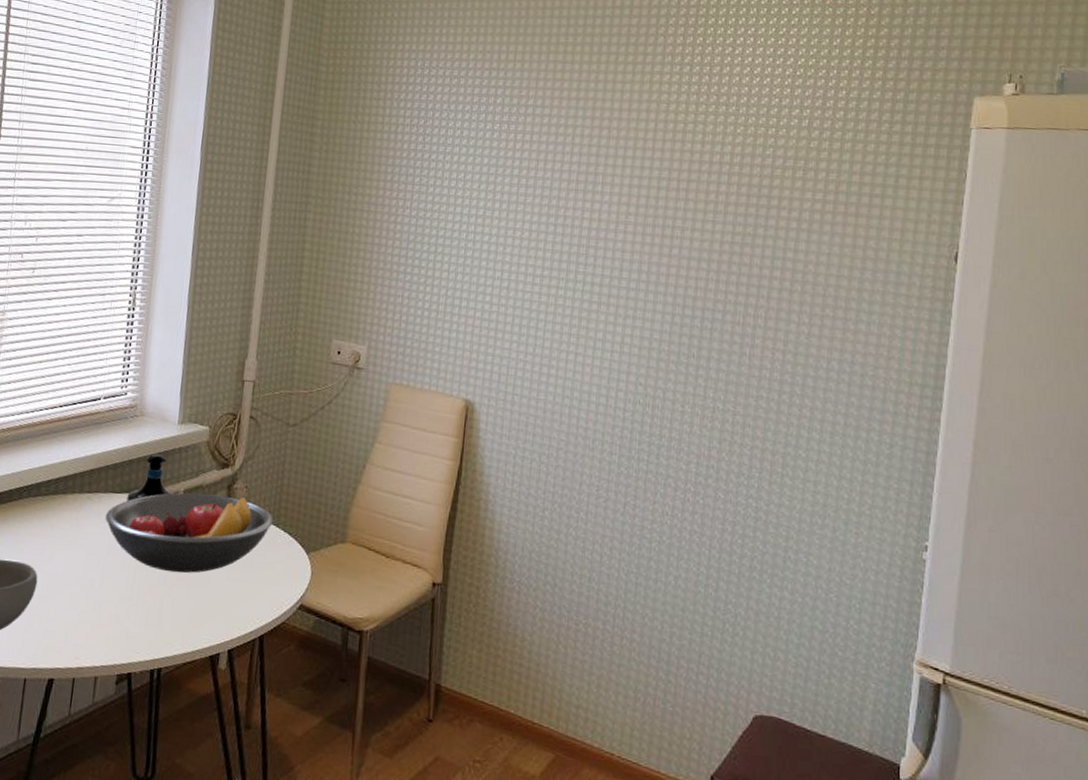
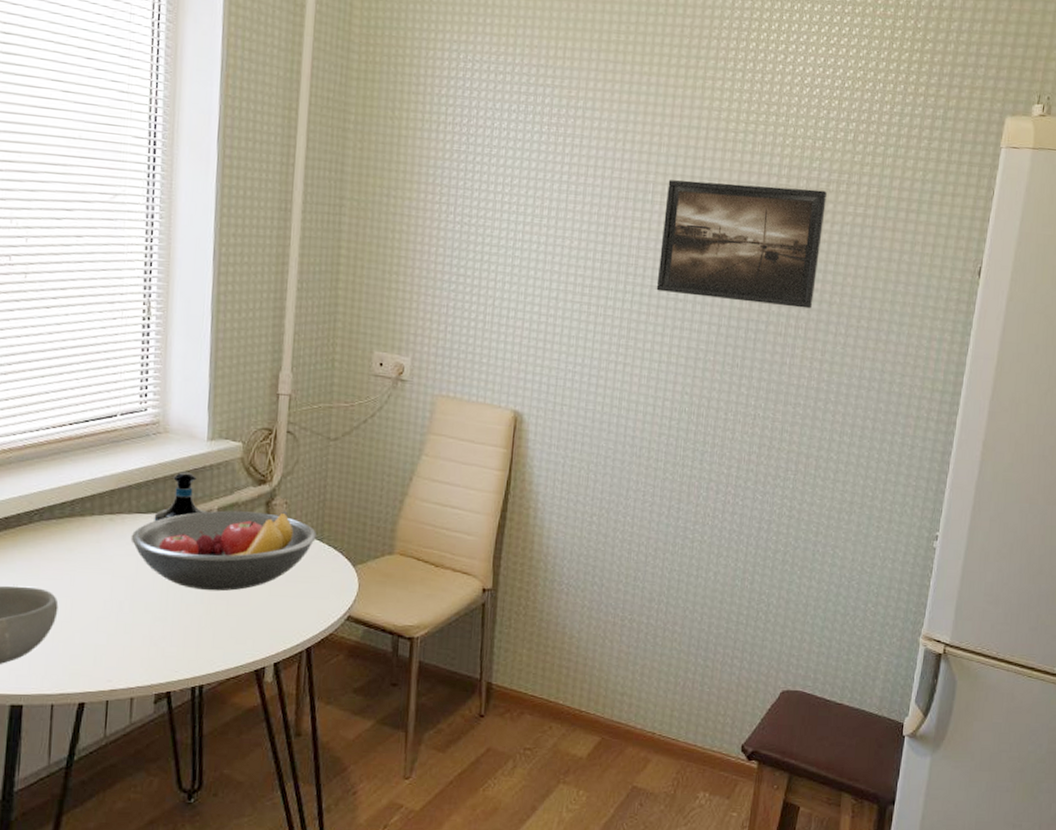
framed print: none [607,171,782,297] -> present [656,180,827,309]

